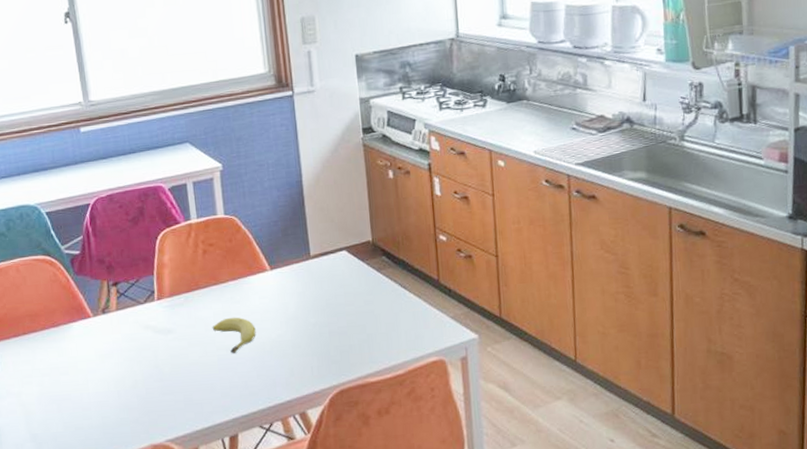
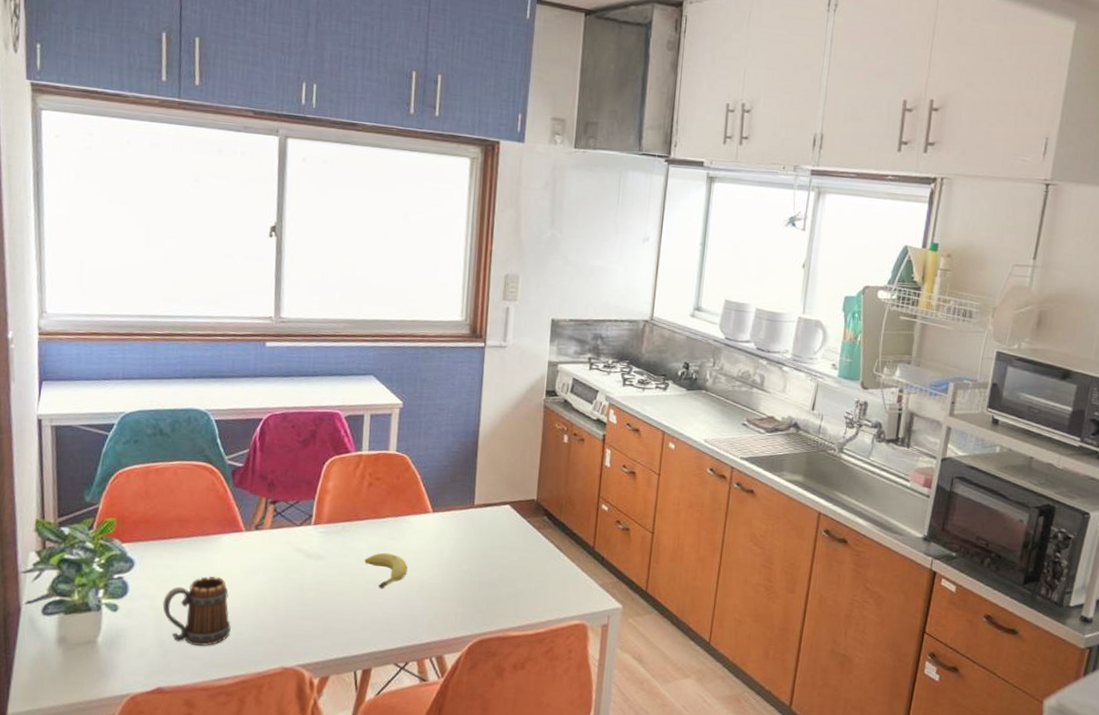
mug: none [28,365,97,435] -> present [162,576,231,646]

